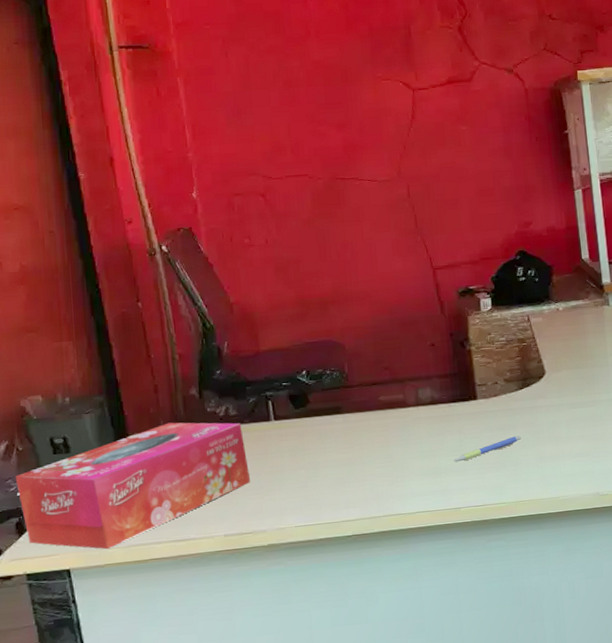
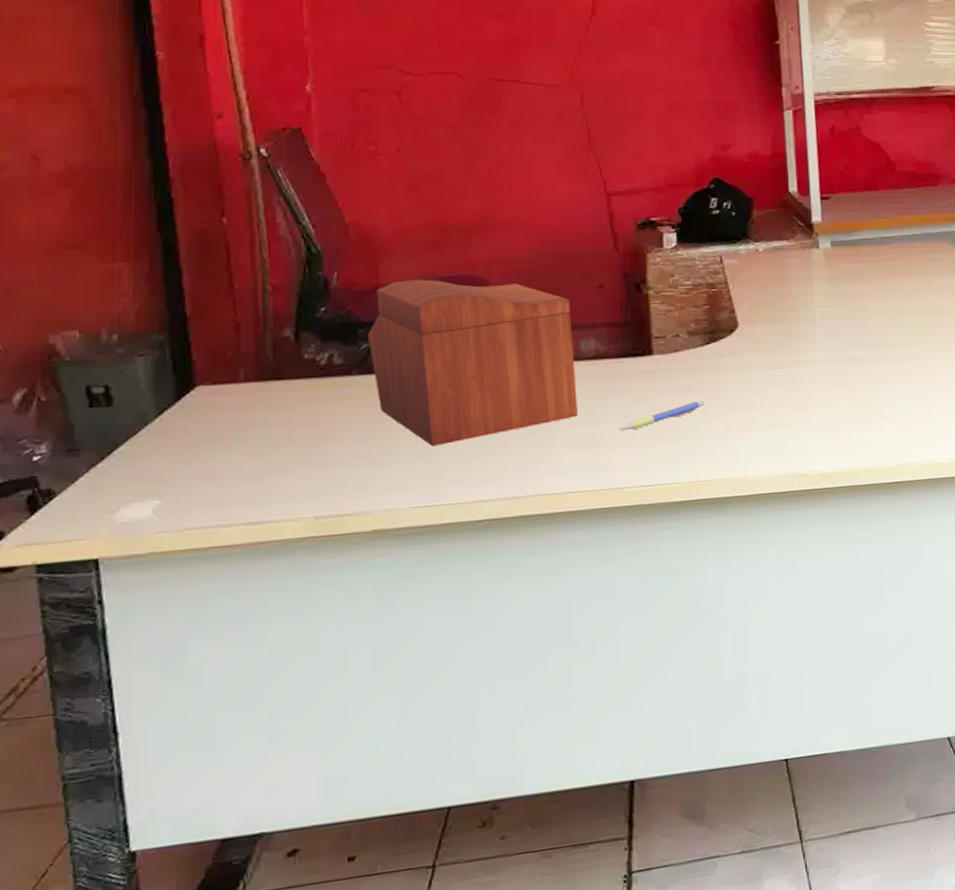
tissue box: present [15,422,251,550] -> none [32,370,356,534]
sewing box: none [253,345,420,478] -> present [367,279,578,447]

